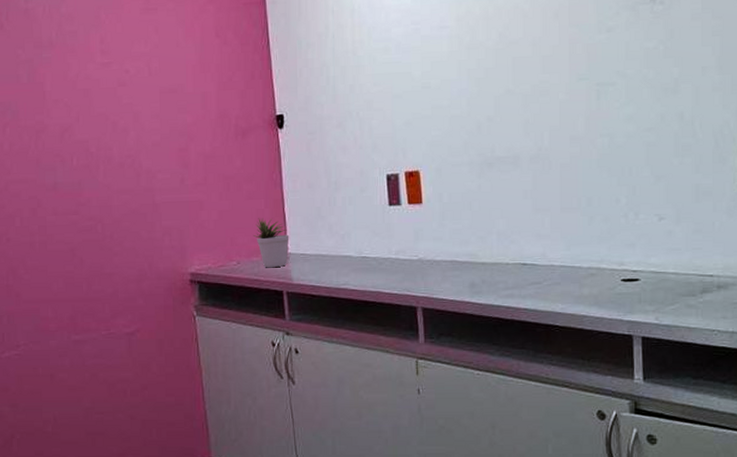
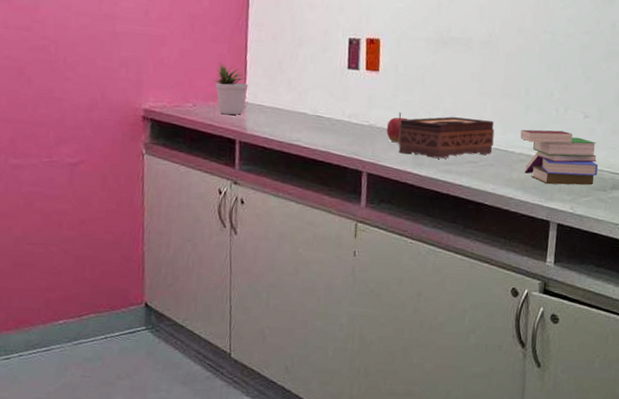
apple: none [437,242,458,274] -> present [386,112,407,143]
tissue box: none [450,238,557,284] -> present [398,116,495,159]
book: none [587,237,682,297] -> present [520,129,598,186]

